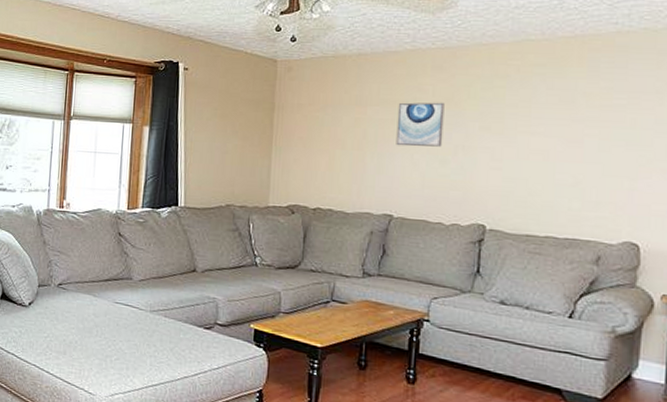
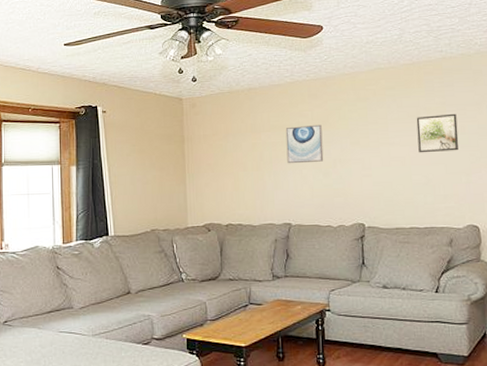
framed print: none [568,102,627,149] -> present [416,113,459,153]

